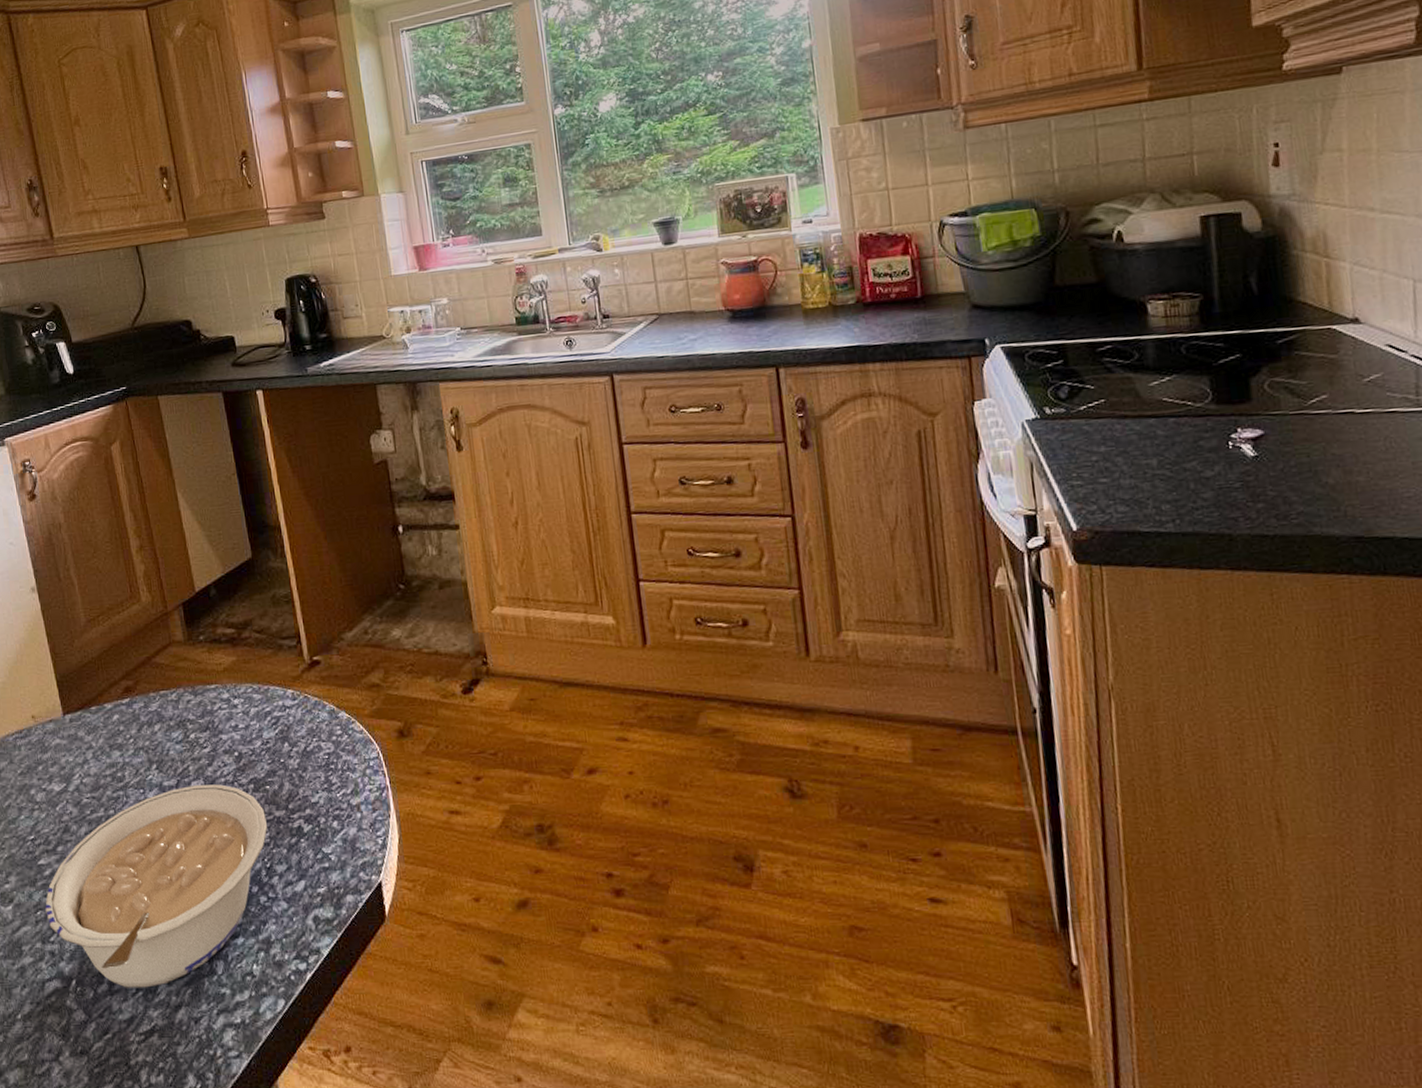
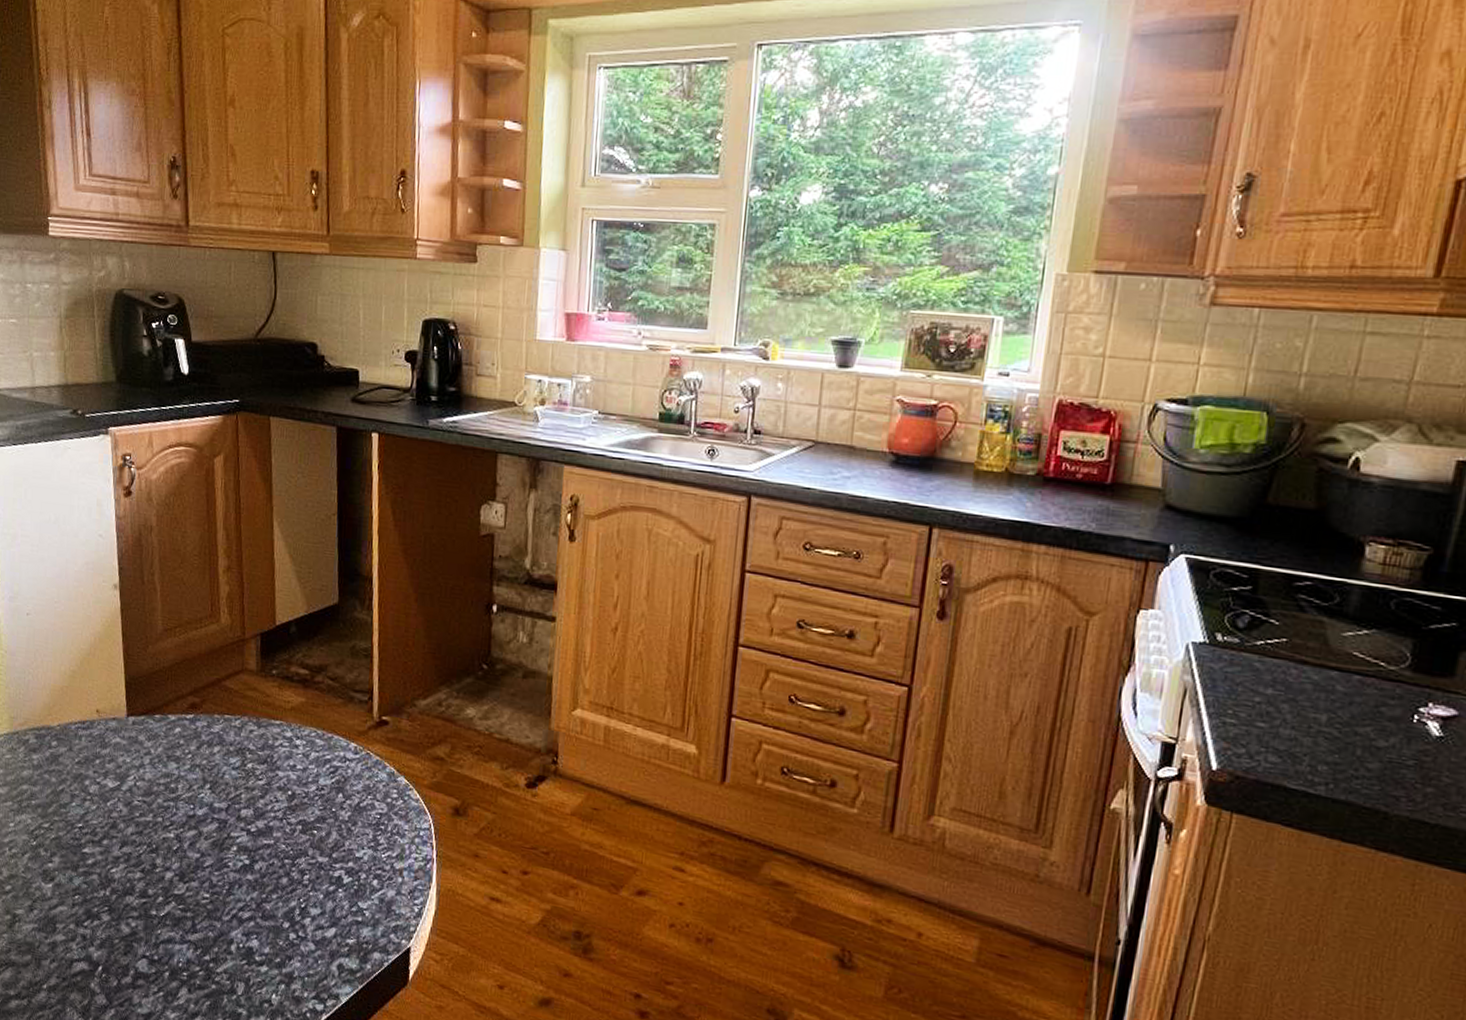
legume: present [45,784,268,988] -> none [83,812,309,991]

